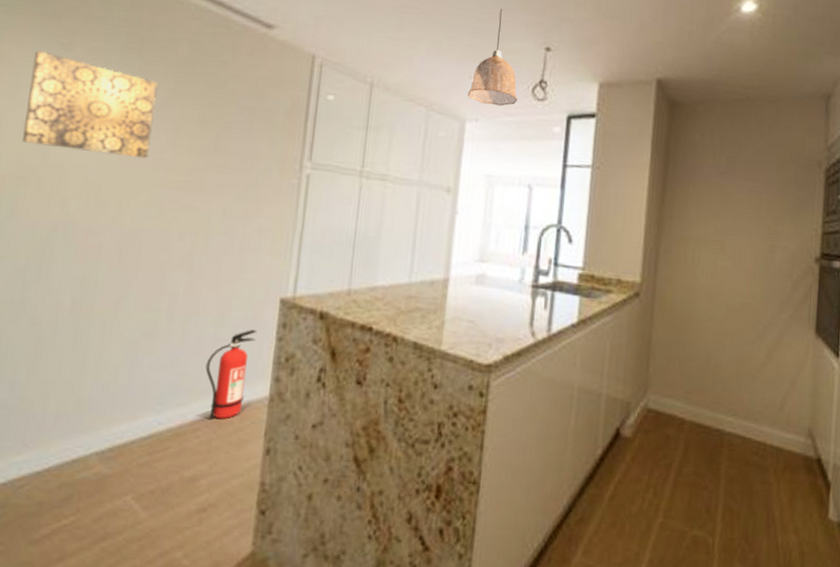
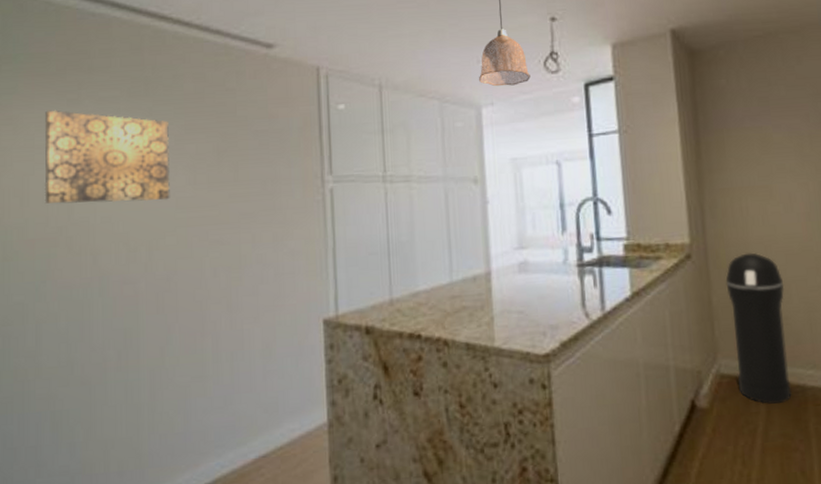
fire extinguisher: present [205,330,257,419] -> none [259,356,305,454]
trash can: none [661,300,721,444] -> present [725,252,792,405]

